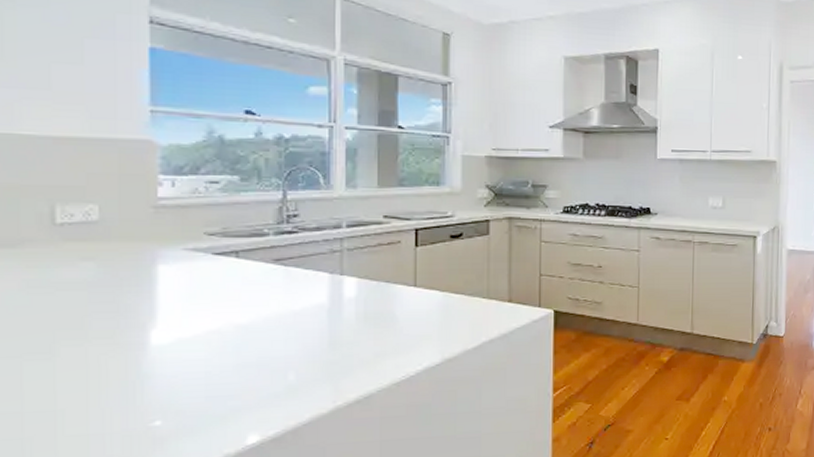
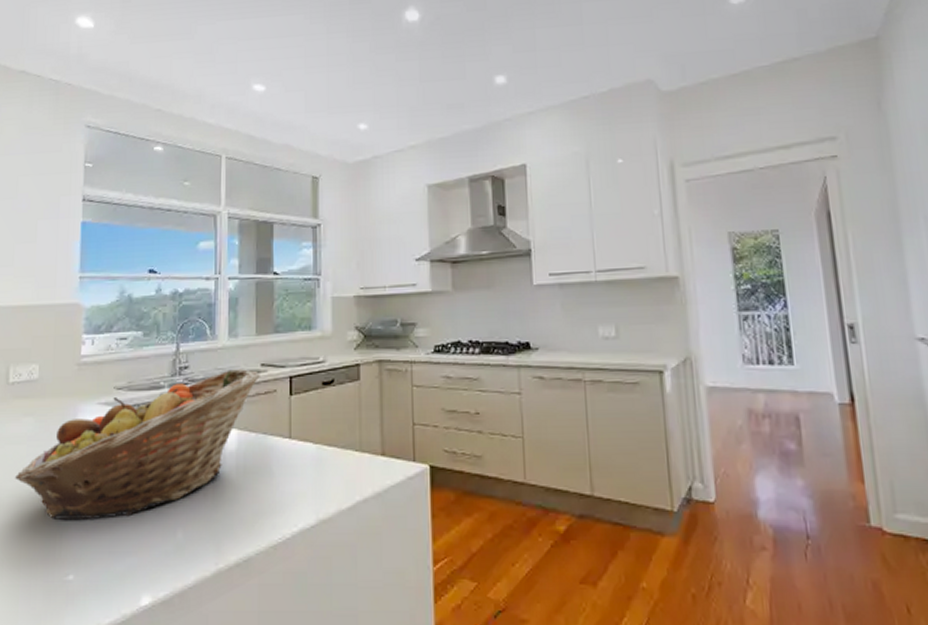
fruit basket: none [74,220,382,368] -> present [15,369,260,521]

